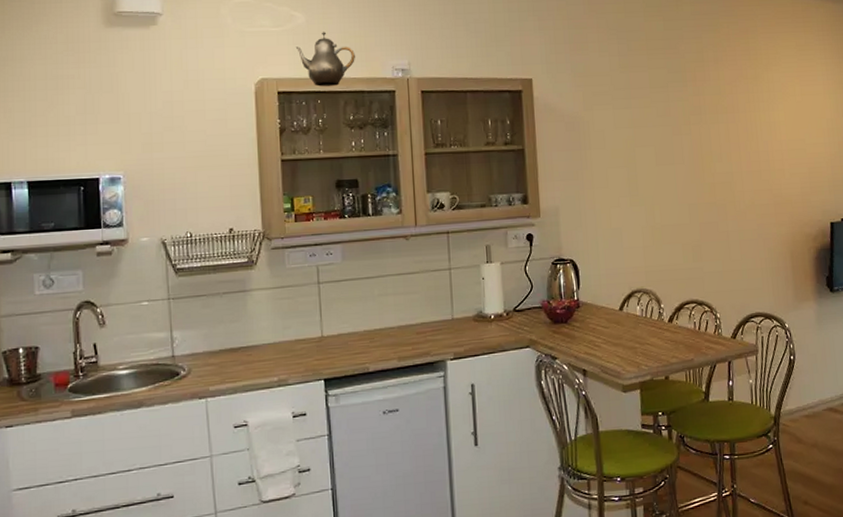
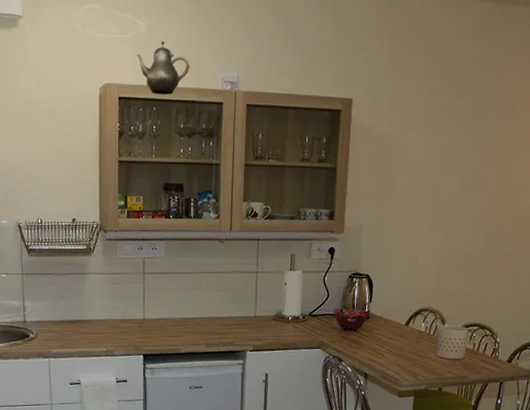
mug: none [653,304,687,343] -> present [435,324,468,359]

